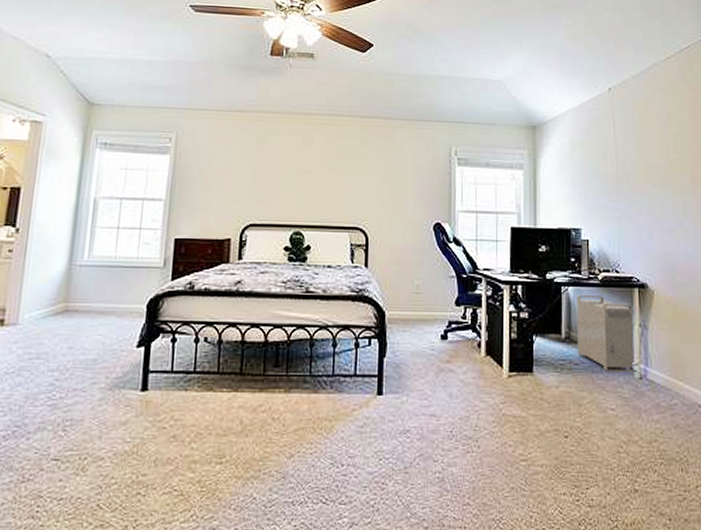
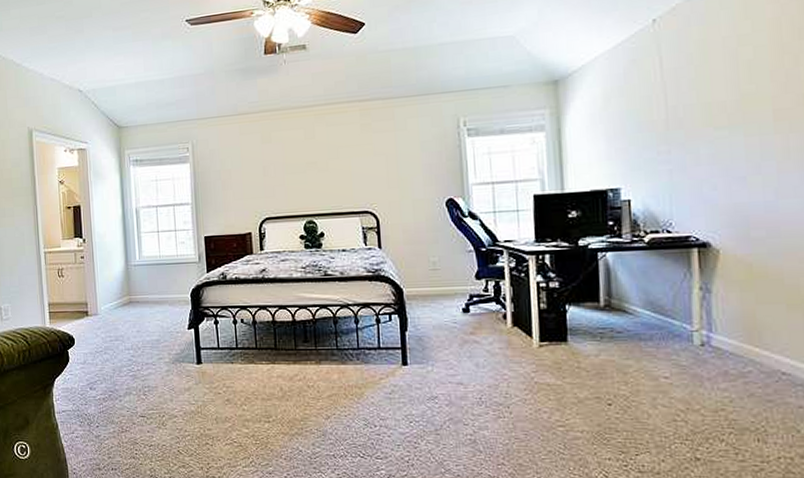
storage bin: present [576,294,635,373] -> none [617,258,695,340]

